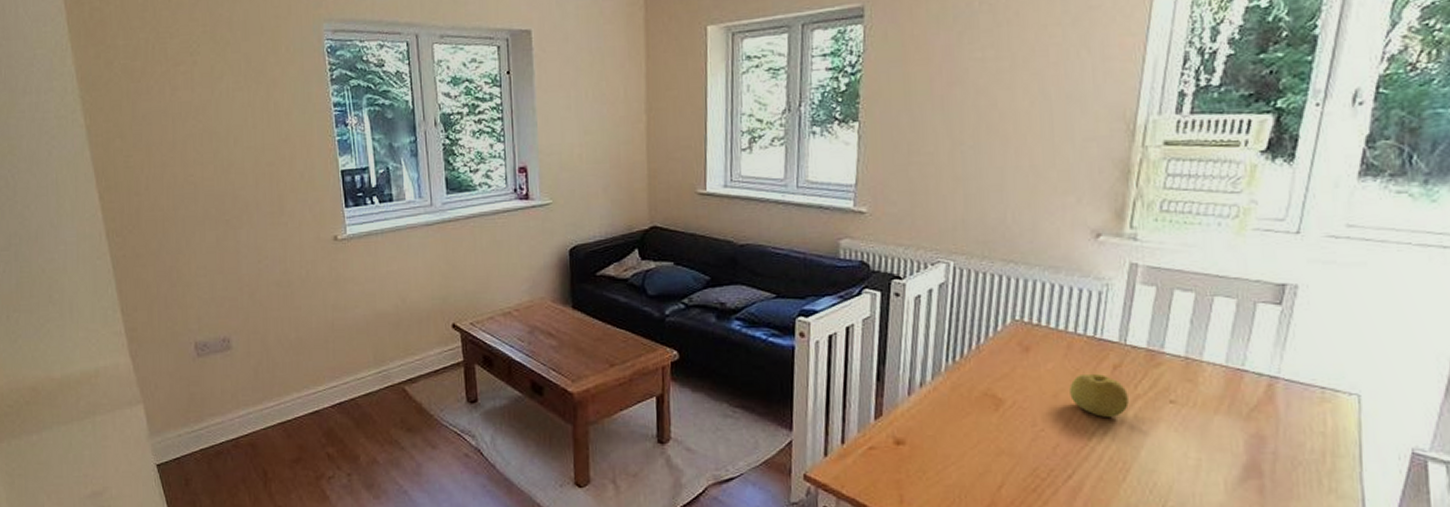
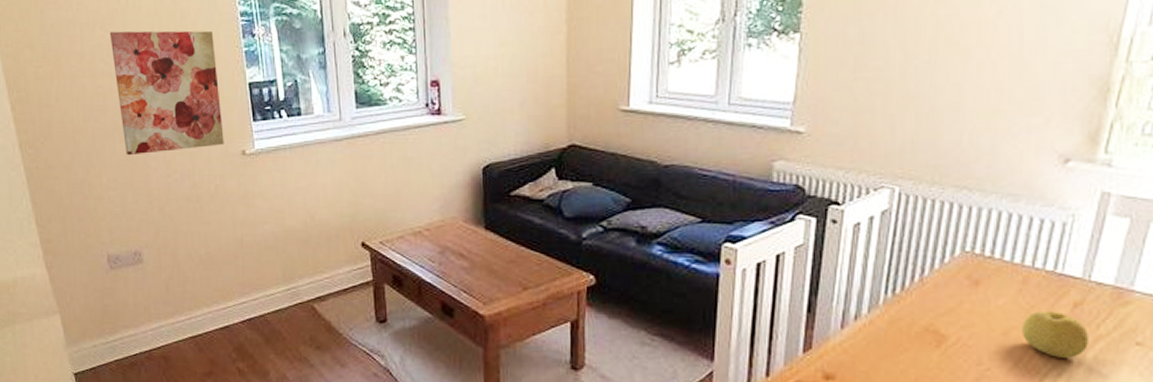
wall art: none [202,120,316,243] -> present [109,30,224,156]

